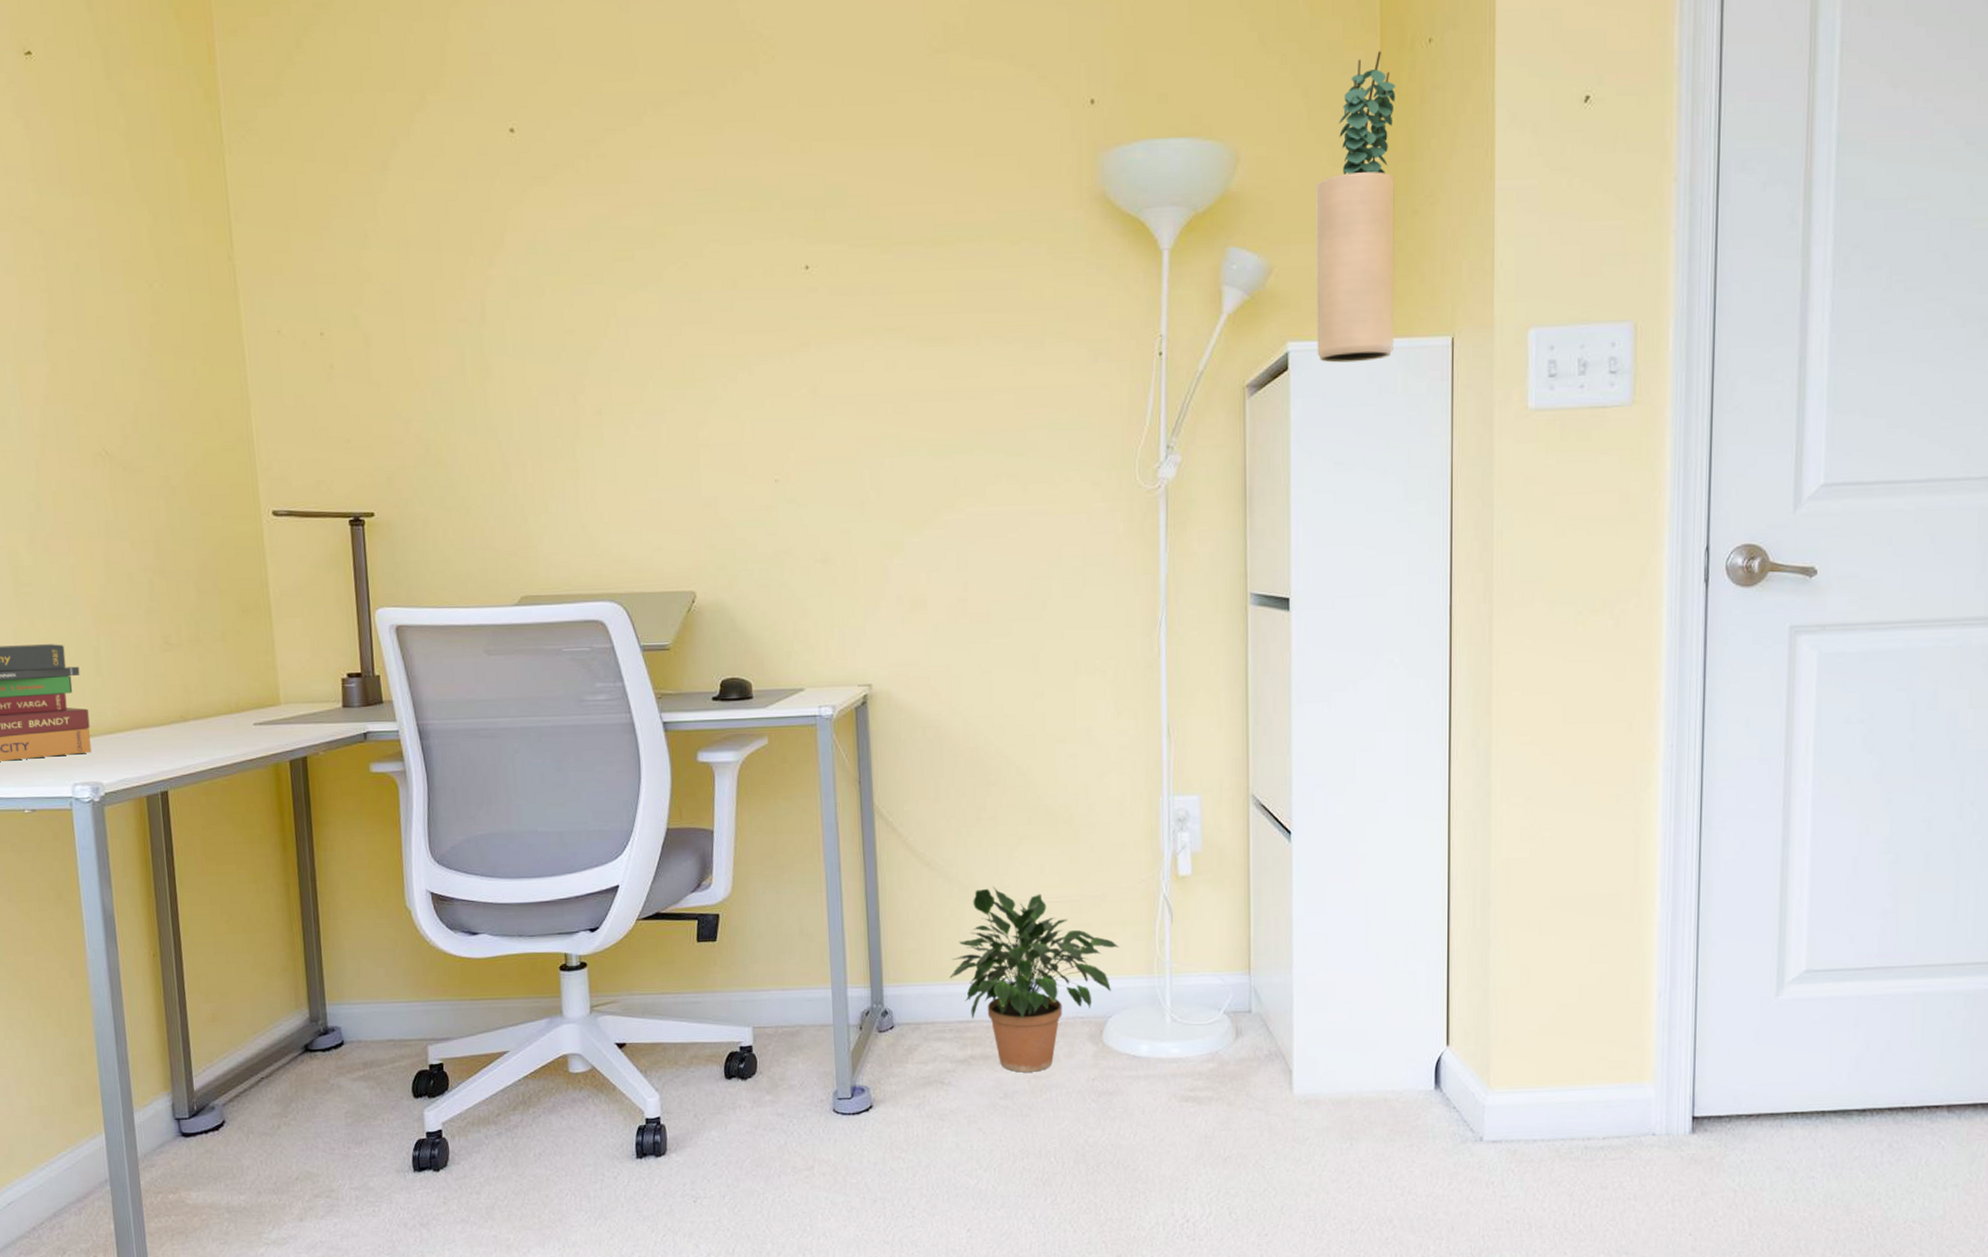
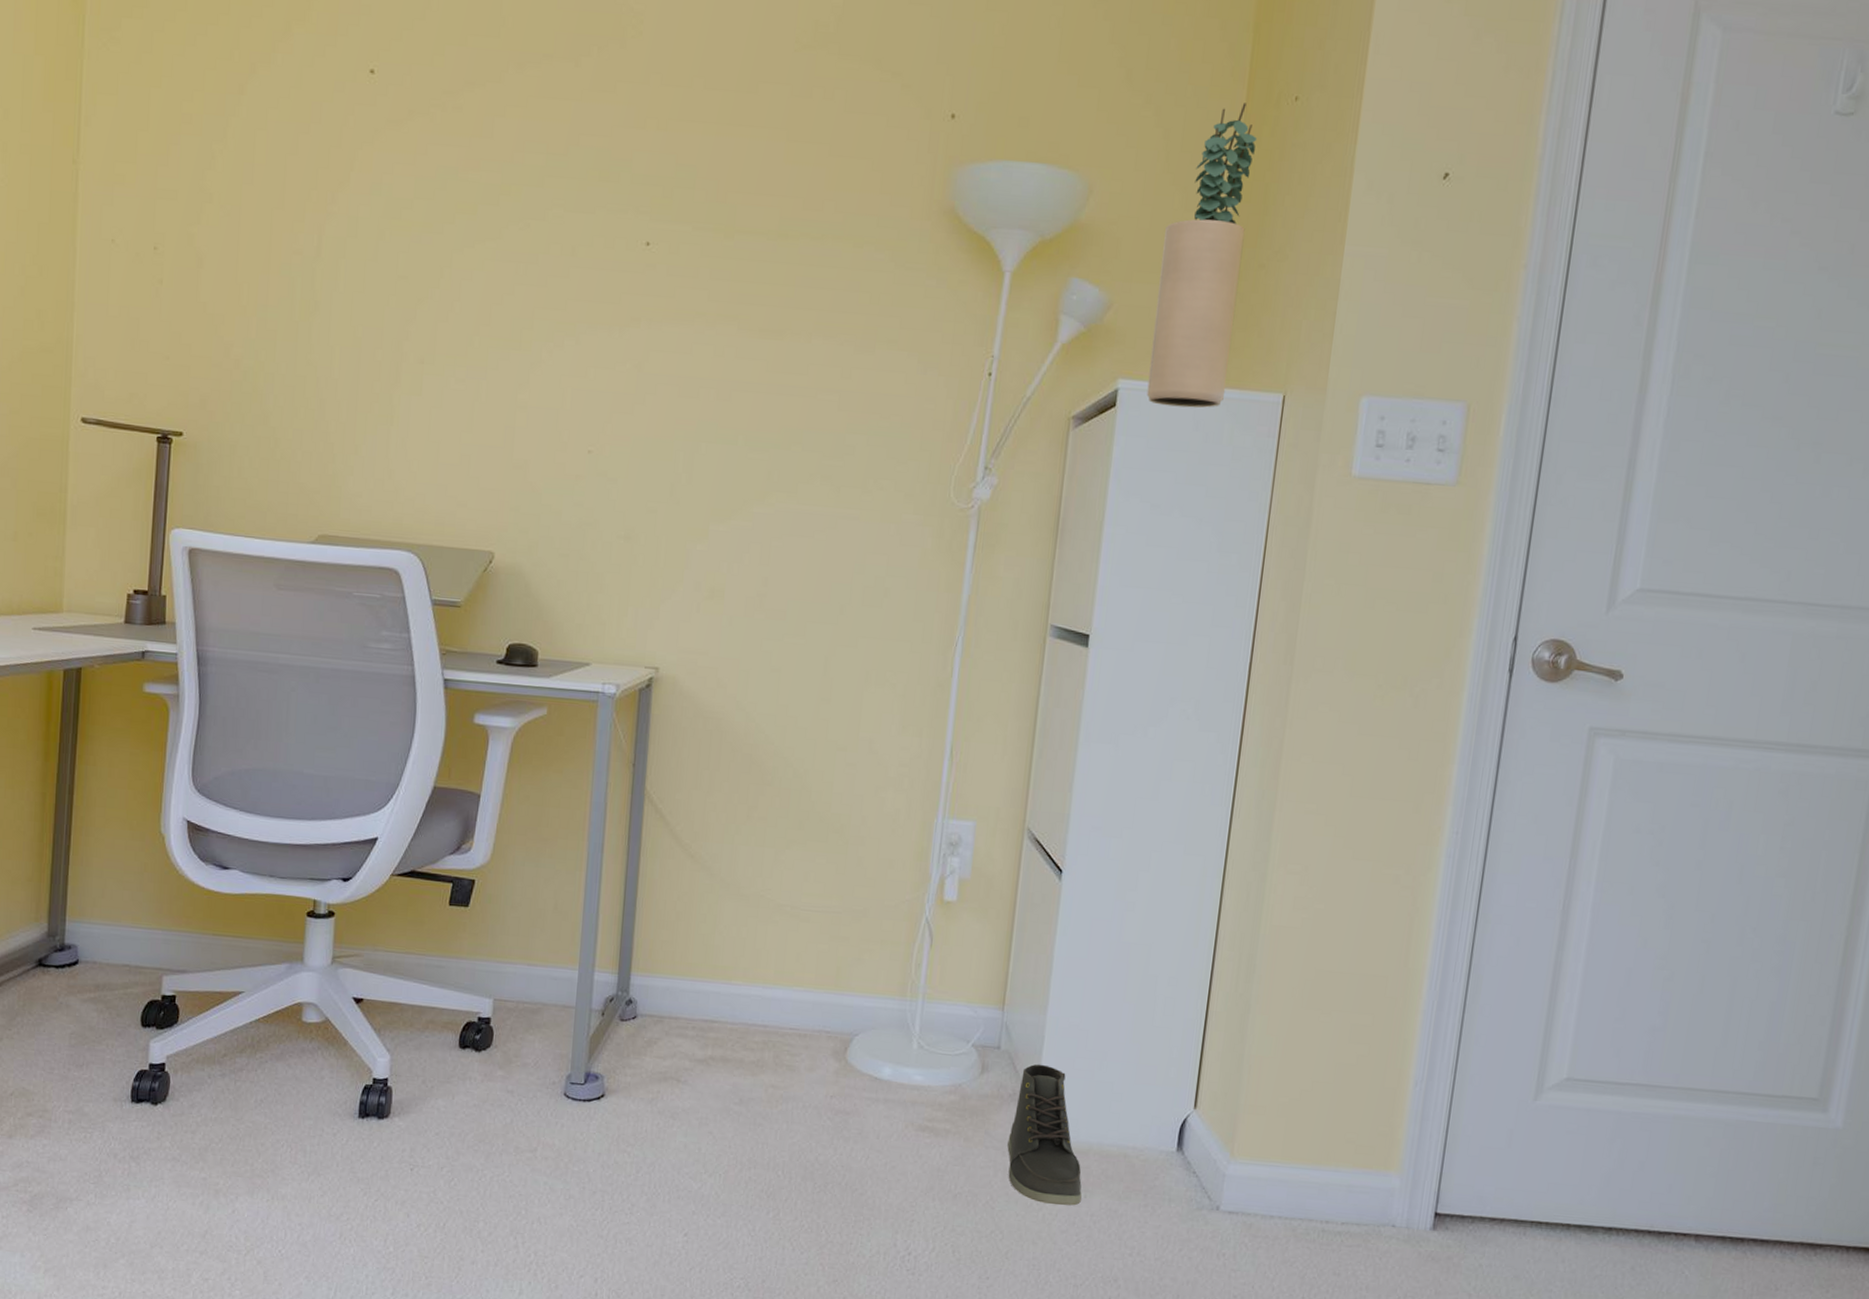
potted plant: present [949,885,1120,1073] -> none [699,886,876,1082]
sneaker: none [1270,1022,1348,1156] -> present [1007,1064,1082,1206]

